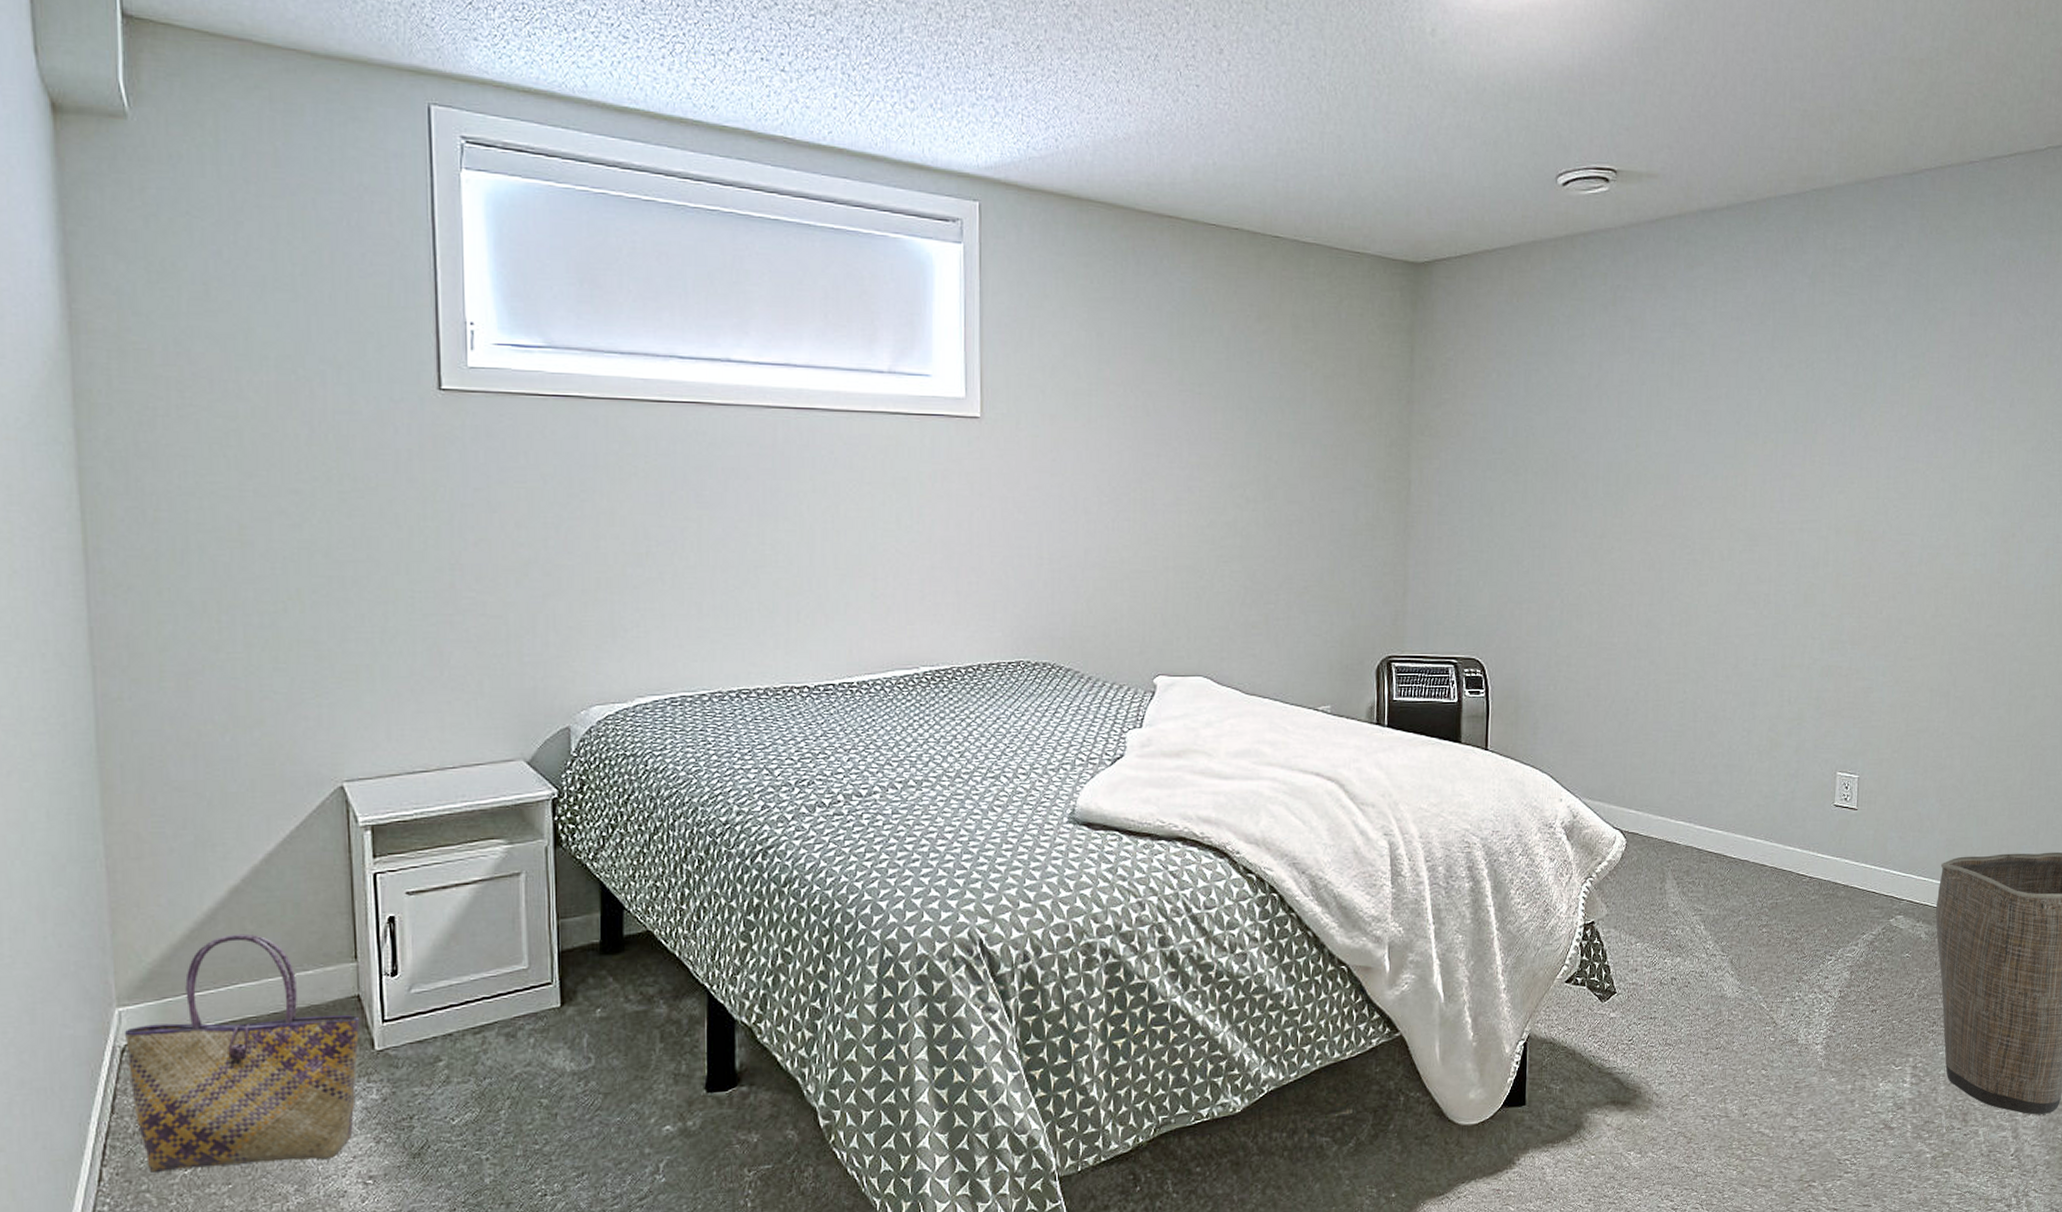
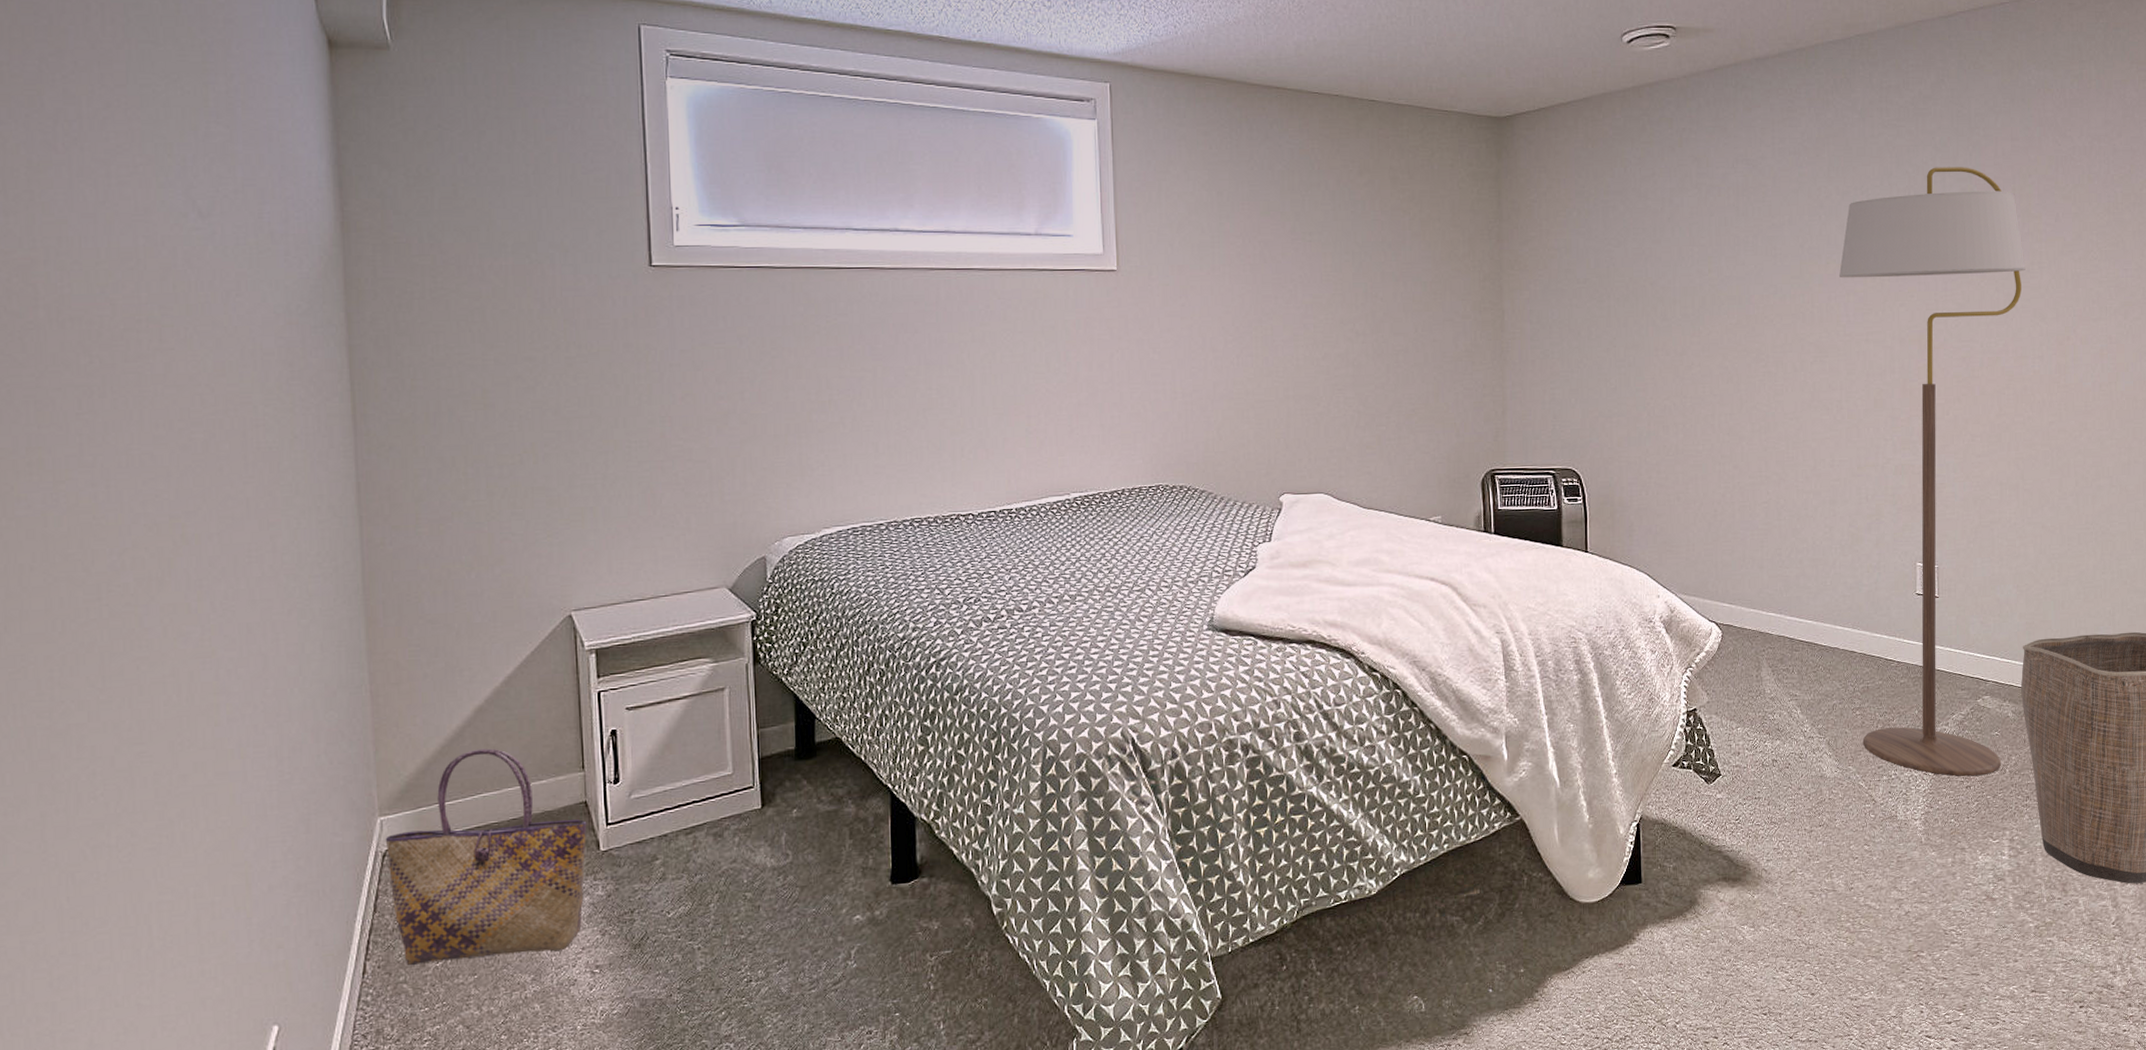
floor lamp: none [1767,341,1975,999] -> present [1839,167,2025,776]

